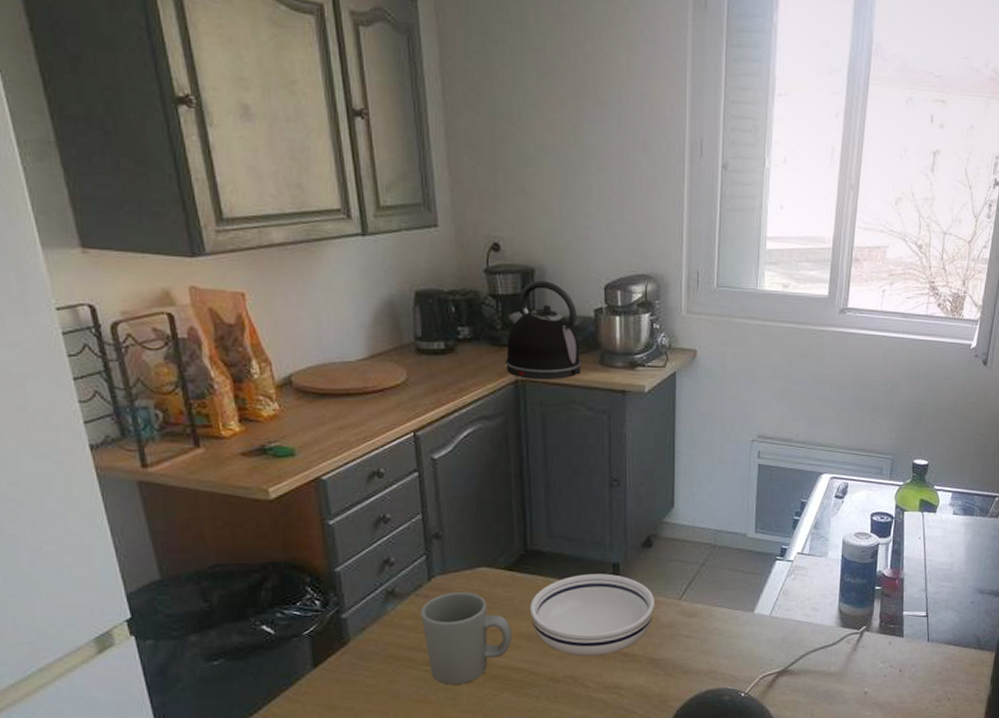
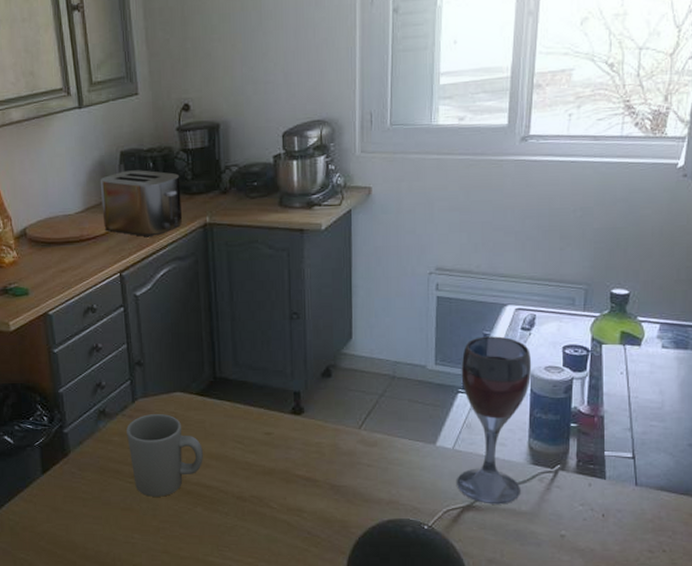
toaster: none [389,314,489,393] -> present [100,170,182,238]
kettle: present [505,280,582,381] -> none [195,133,262,223]
bowl: present [530,573,655,657] -> none [219,401,335,480]
cup: none [772,504,844,668] -> present [456,336,532,505]

